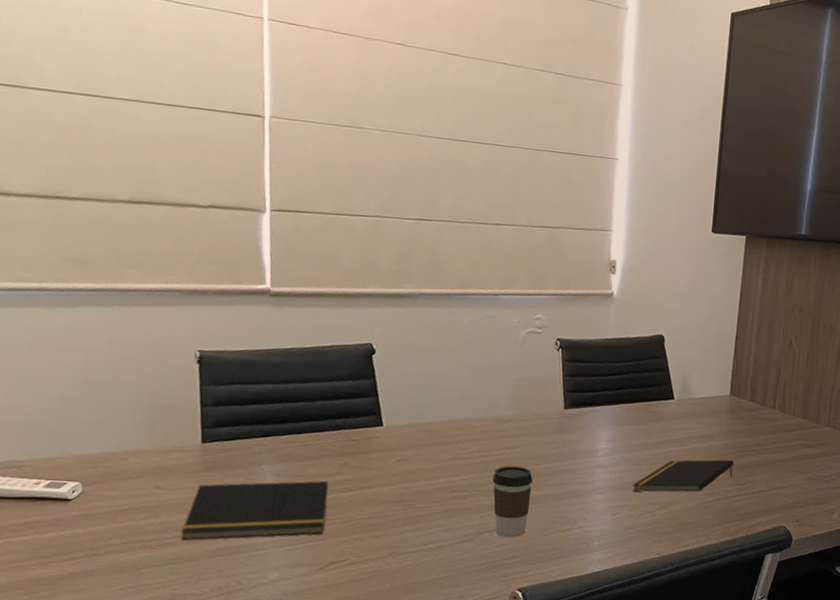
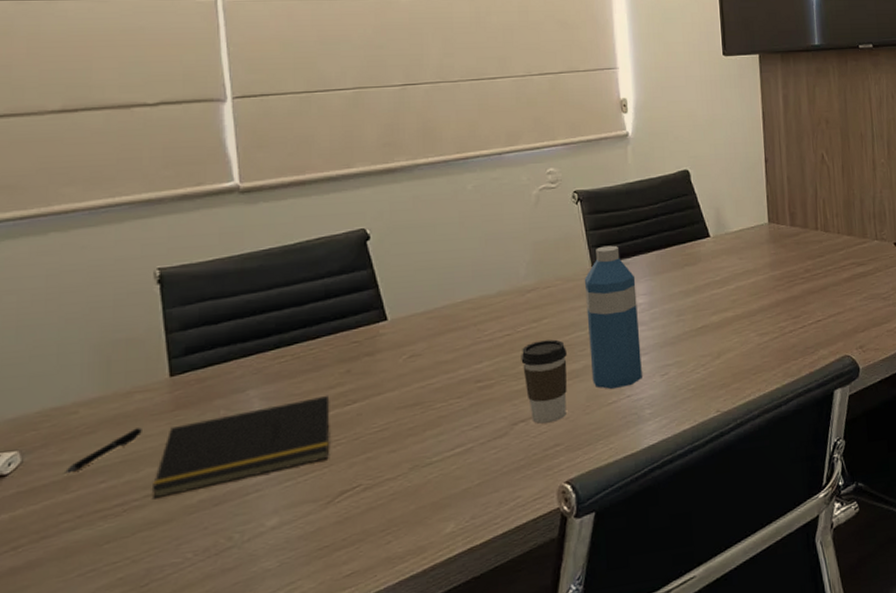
pen: none [114,480,177,508] -> present [63,427,142,474]
water bottle: none [552,392,602,519] -> present [584,245,642,390]
notepad: present [632,459,735,492] -> none [678,292,785,345]

